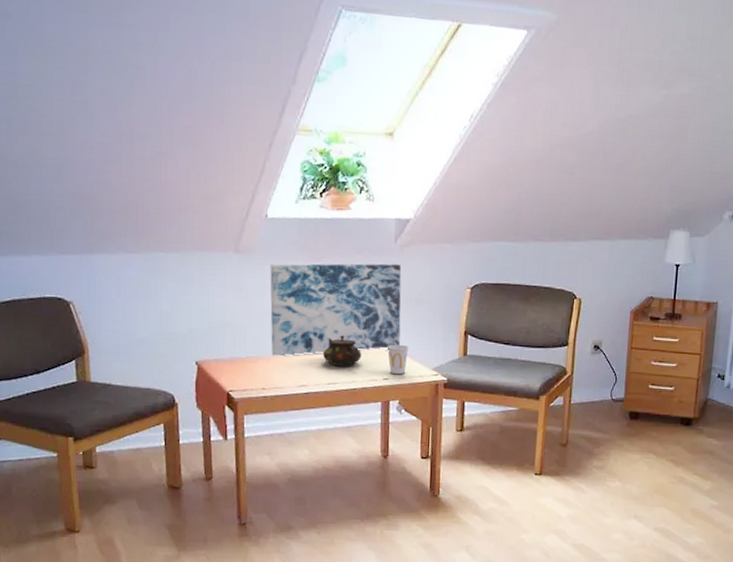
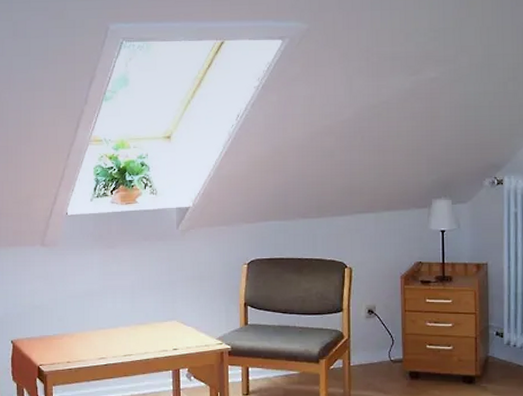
wall art: present [270,263,402,358] -> none [71,247,186,334]
teapot: present [323,335,362,366] -> none [119,311,152,339]
cup: present [388,344,409,374] -> none [176,317,194,344]

